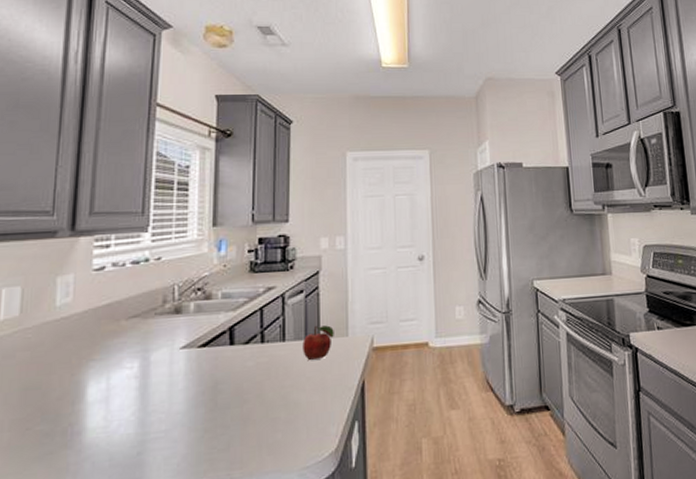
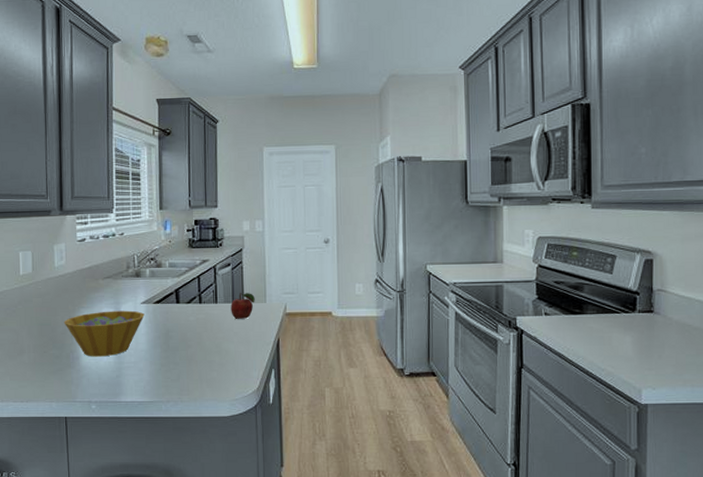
bowl: none [62,359,184,430] -> present [64,310,145,357]

